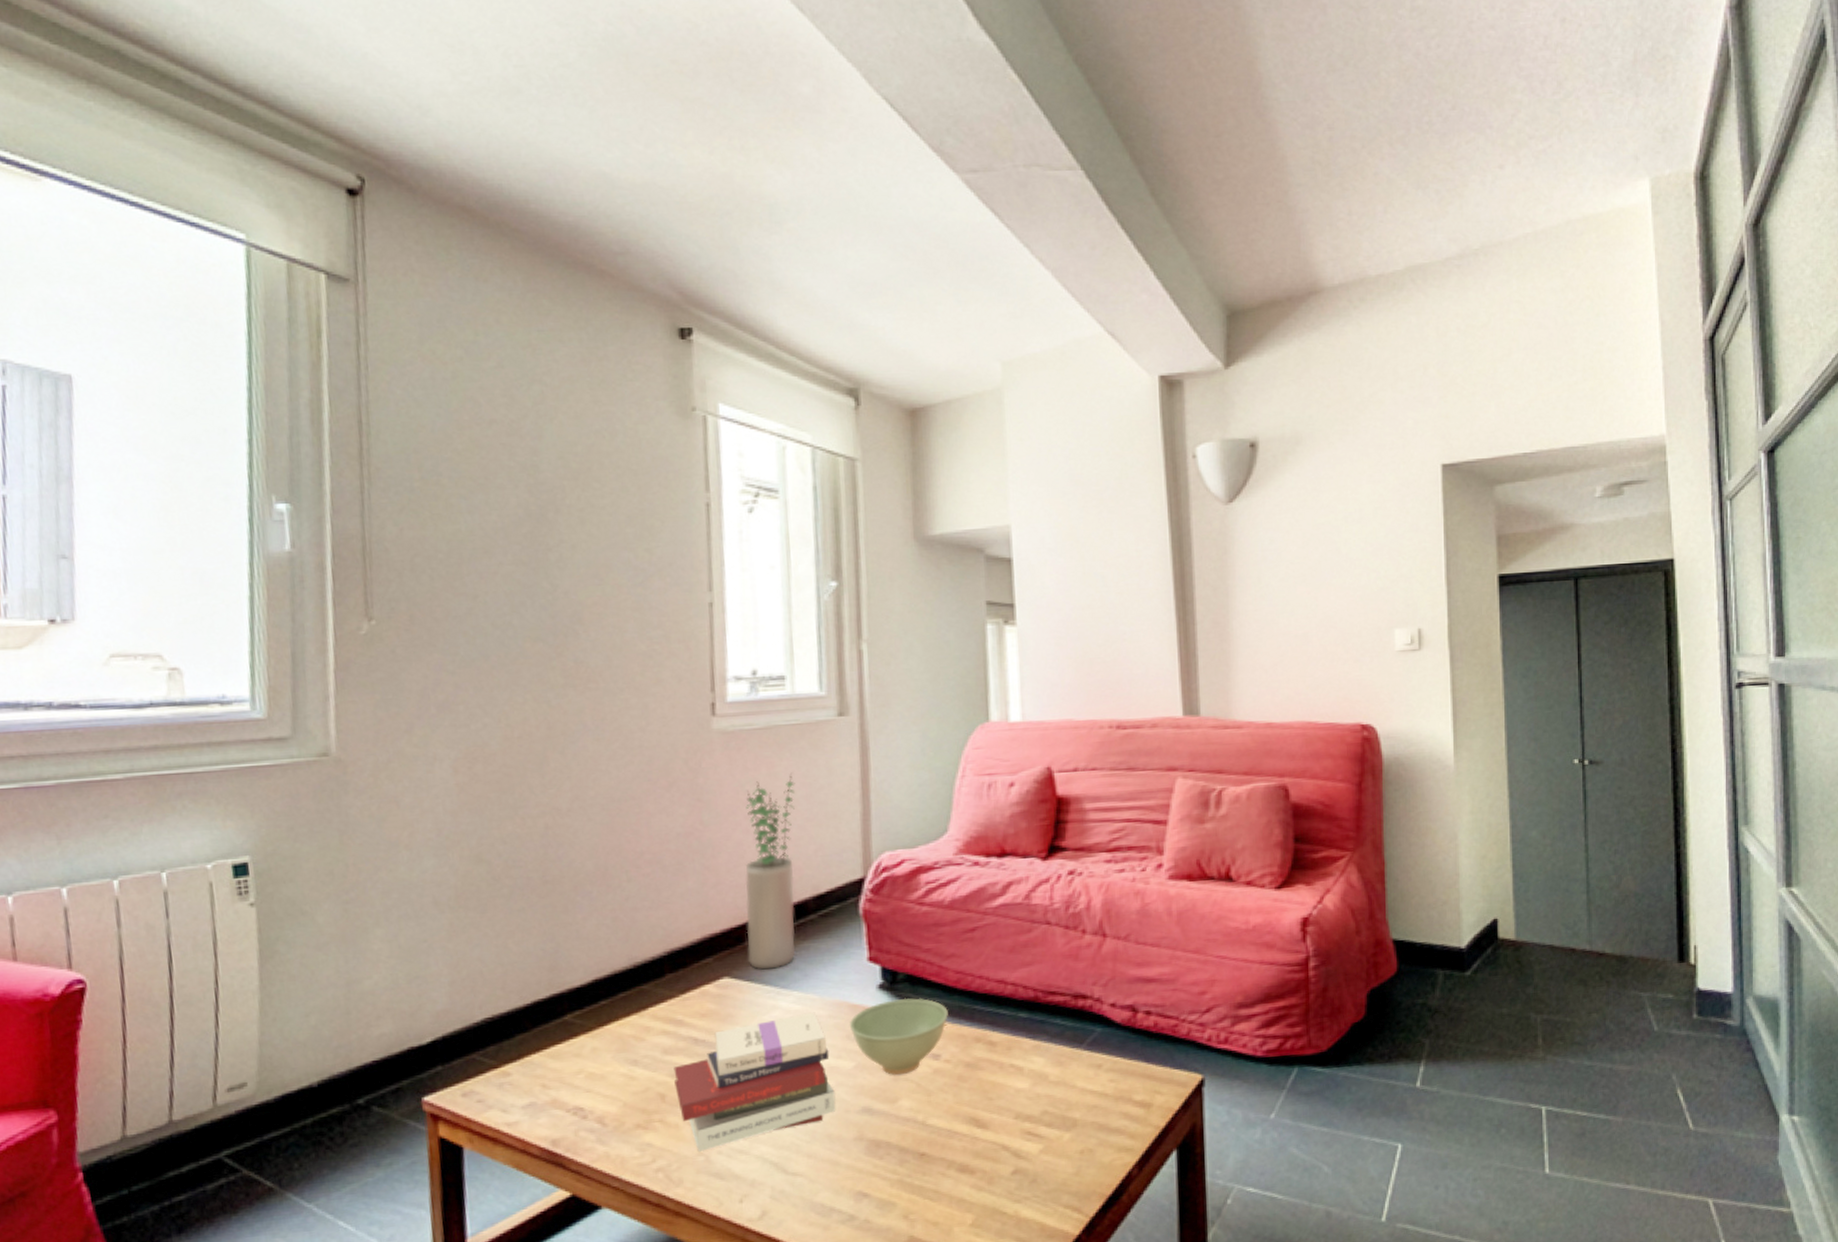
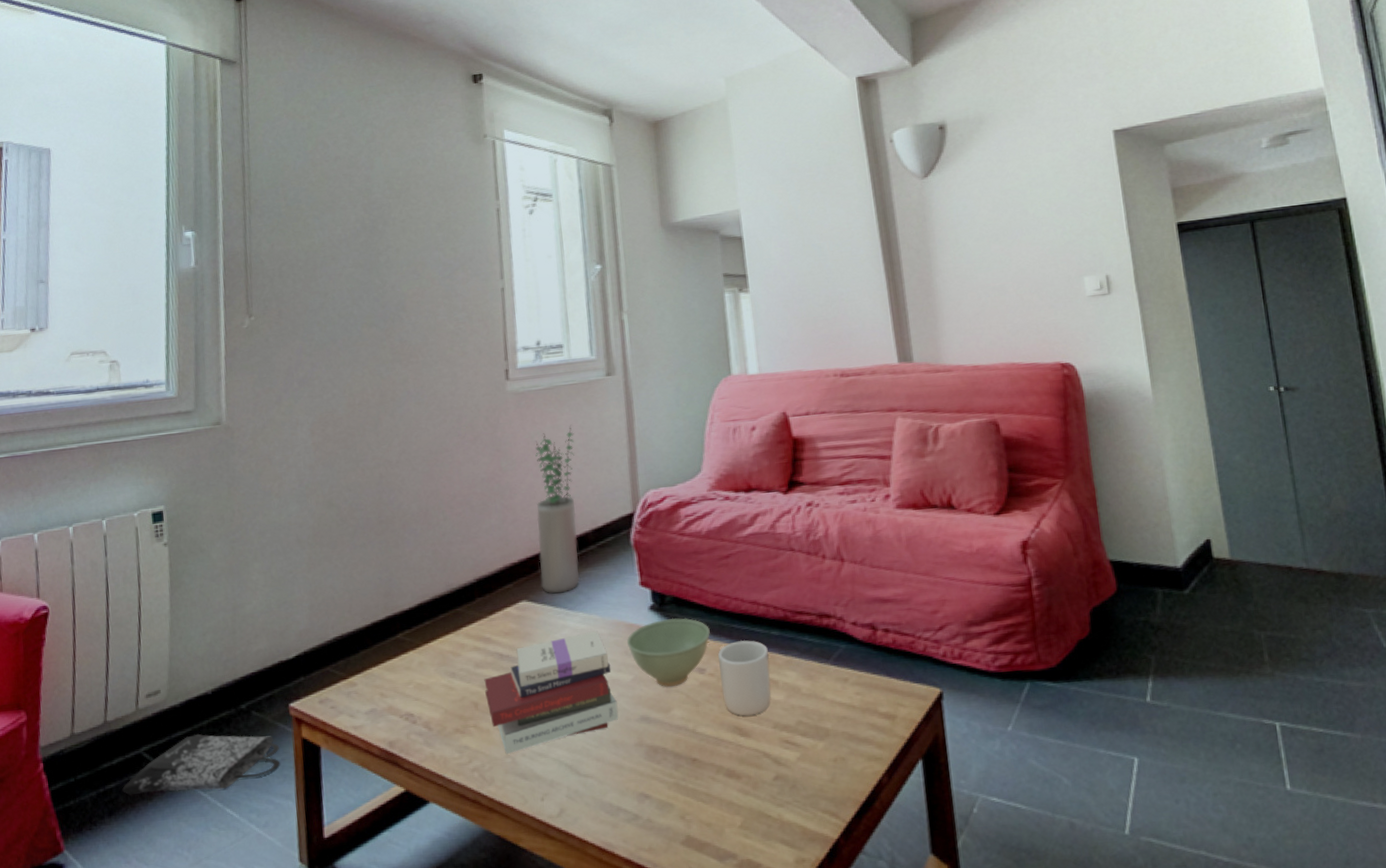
tote bag: none [194,1134,410,1209] -> present [121,733,280,795]
mug: none [956,1023,1015,1107] -> present [718,640,772,716]

